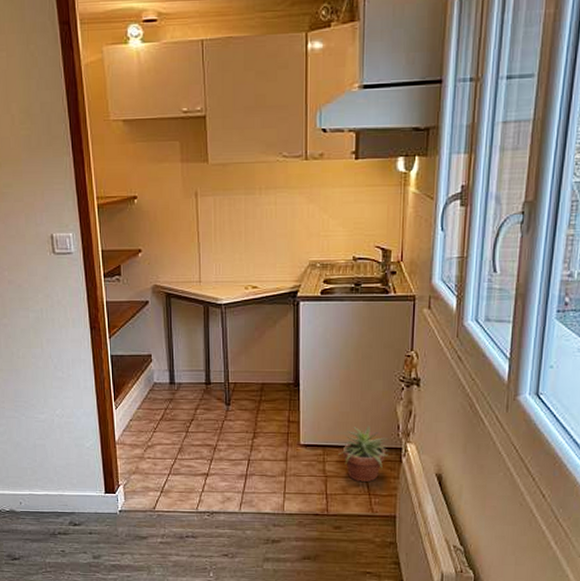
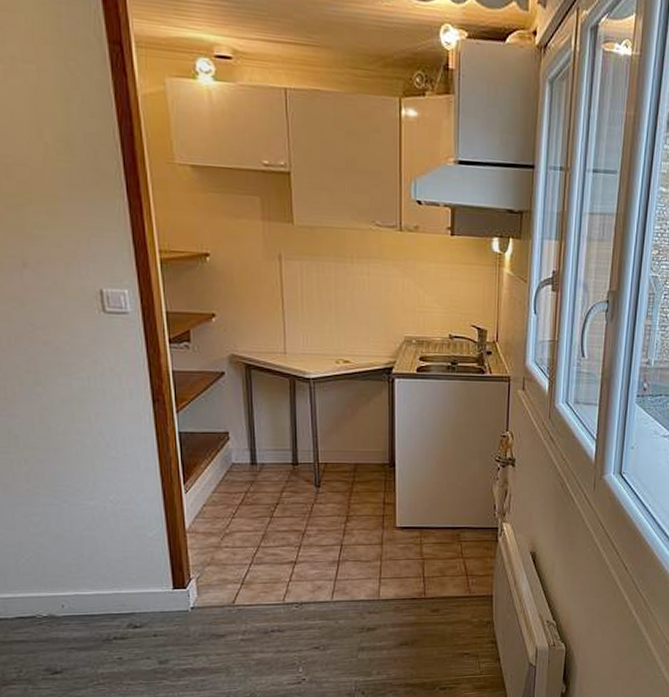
potted plant: present [338,426,389,482] -> none [435,506,485,563]

